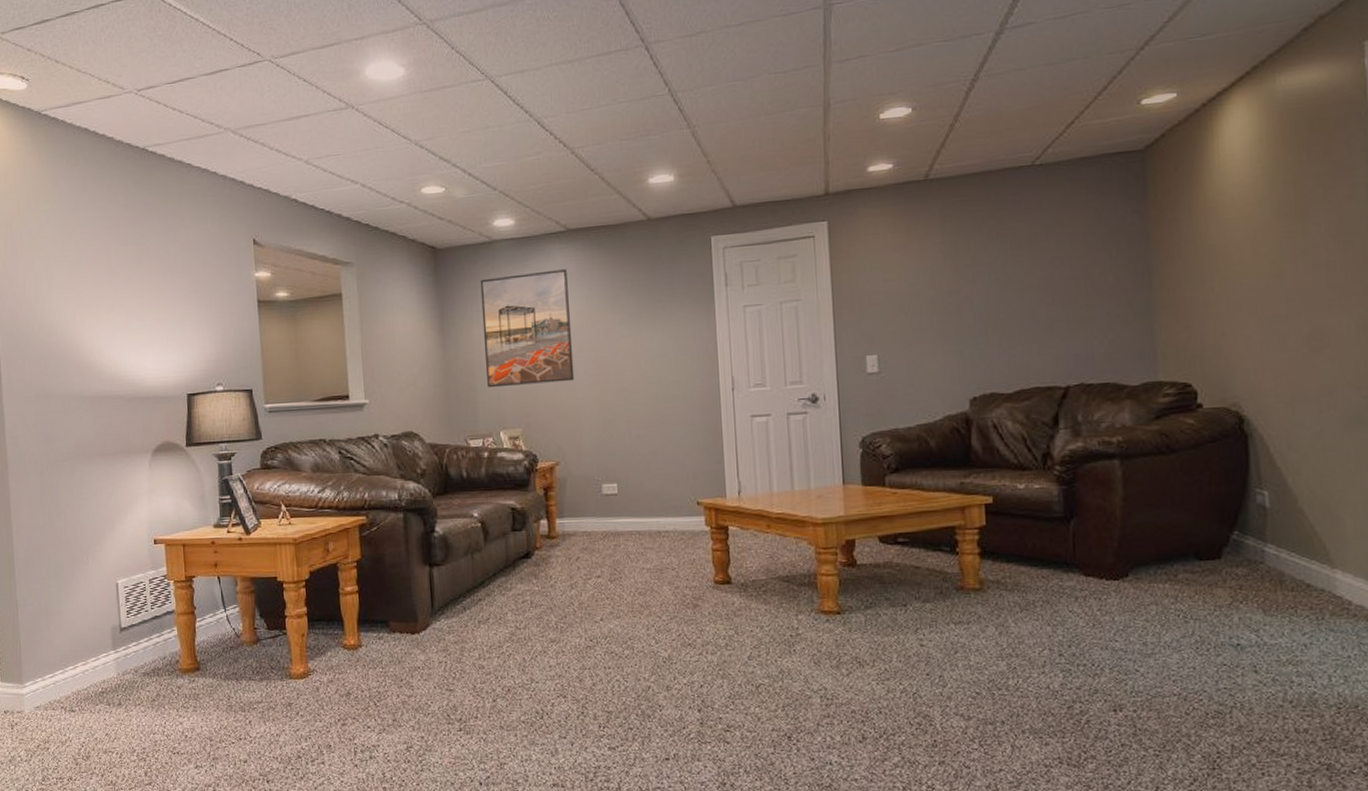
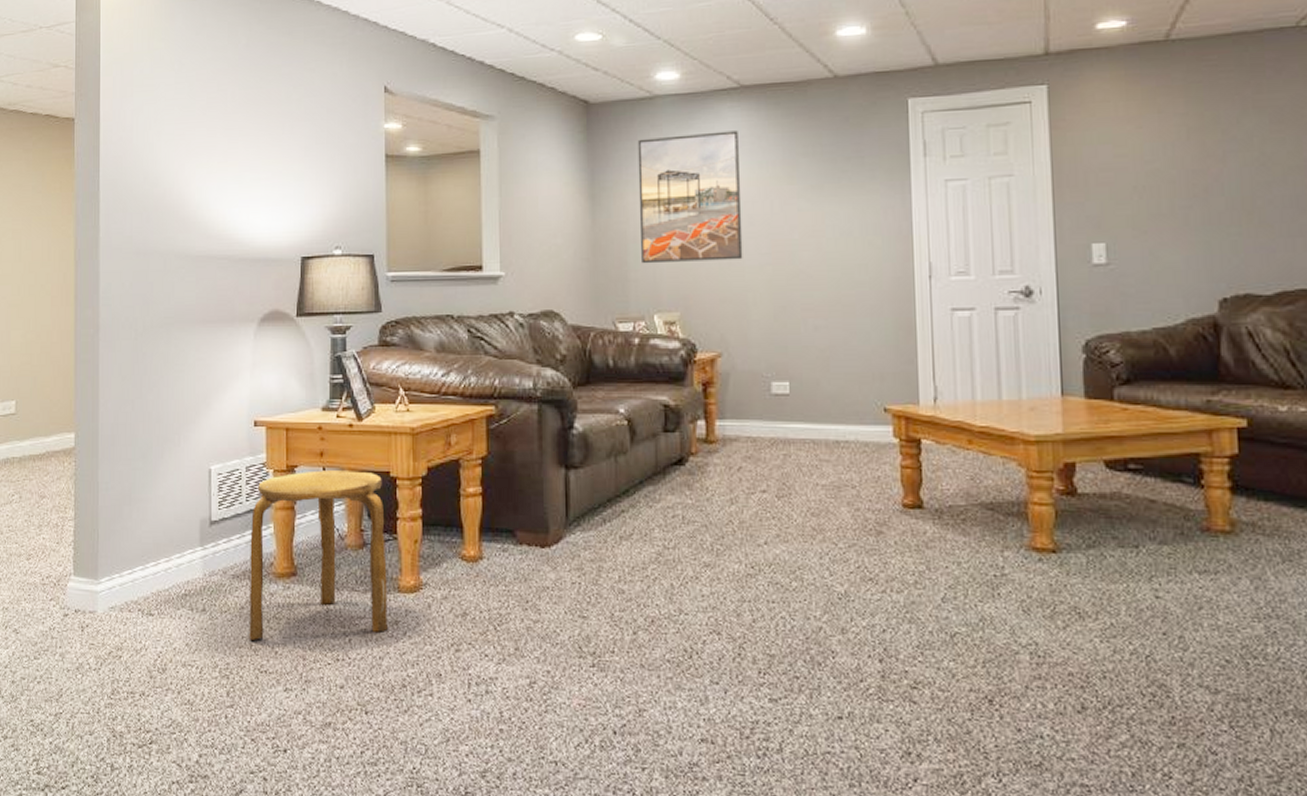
stool: none [156,578,282,727] -> present [249,470,388,640]

